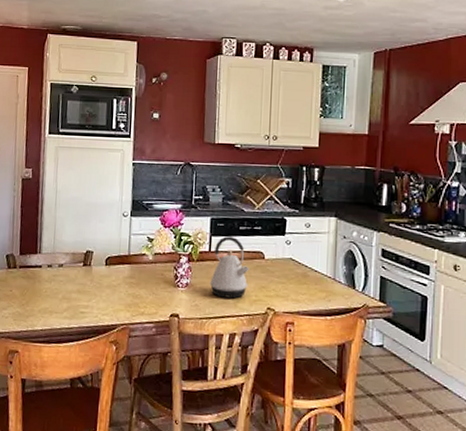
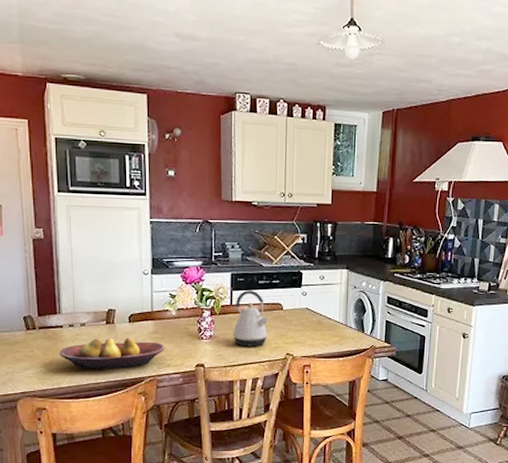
fruit bowl: none [36,280,140,314] -> present [59,337,165,369]

